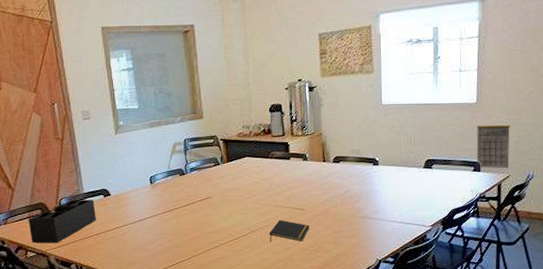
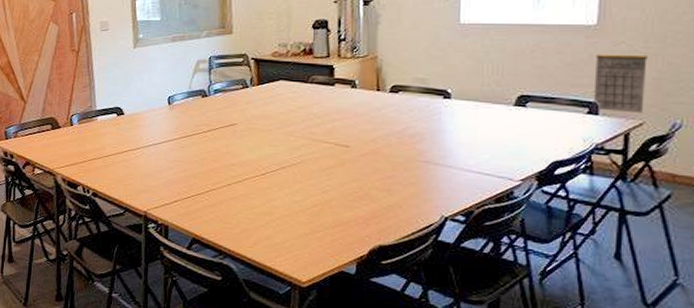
desk organizer: present [28,200,96,243] -> none [38,117,108,161]
notepad: present [269,220,310,242] -> none [303,157,355,185]

